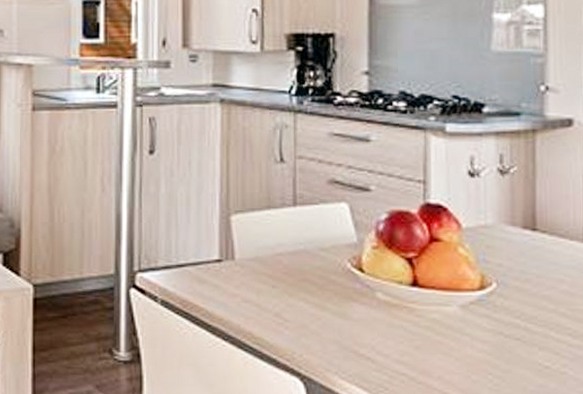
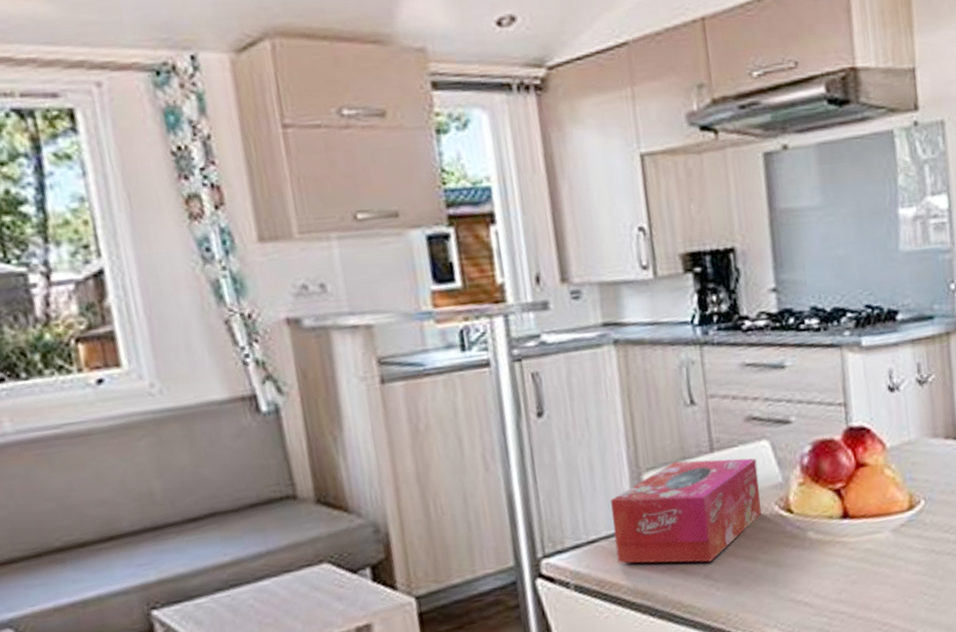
tissue box: none [200,209,335,302] -> present [610,458,762,564]

